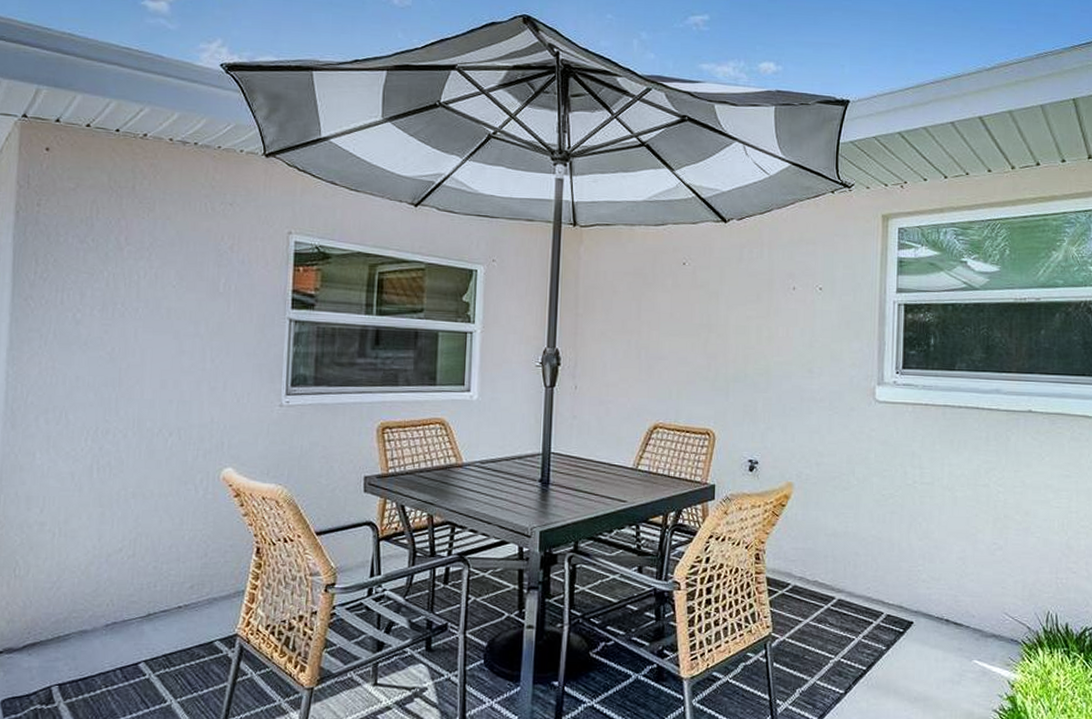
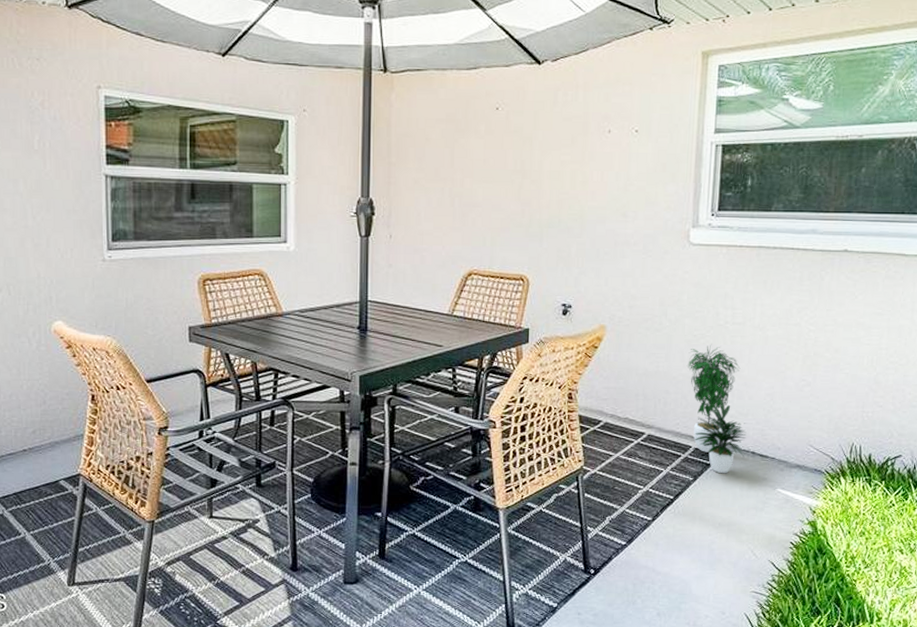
potted plant: none [877,505,939,643] -> present [687,344,747,474]

